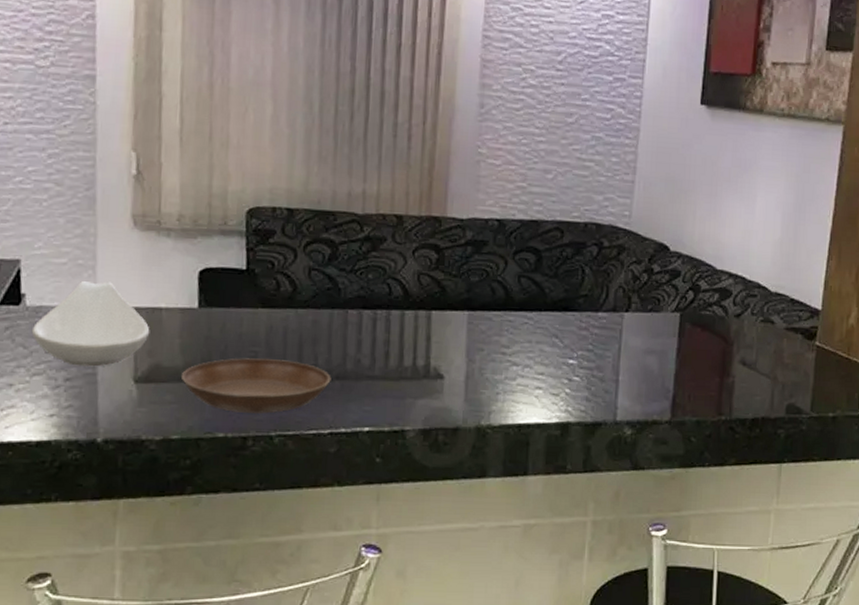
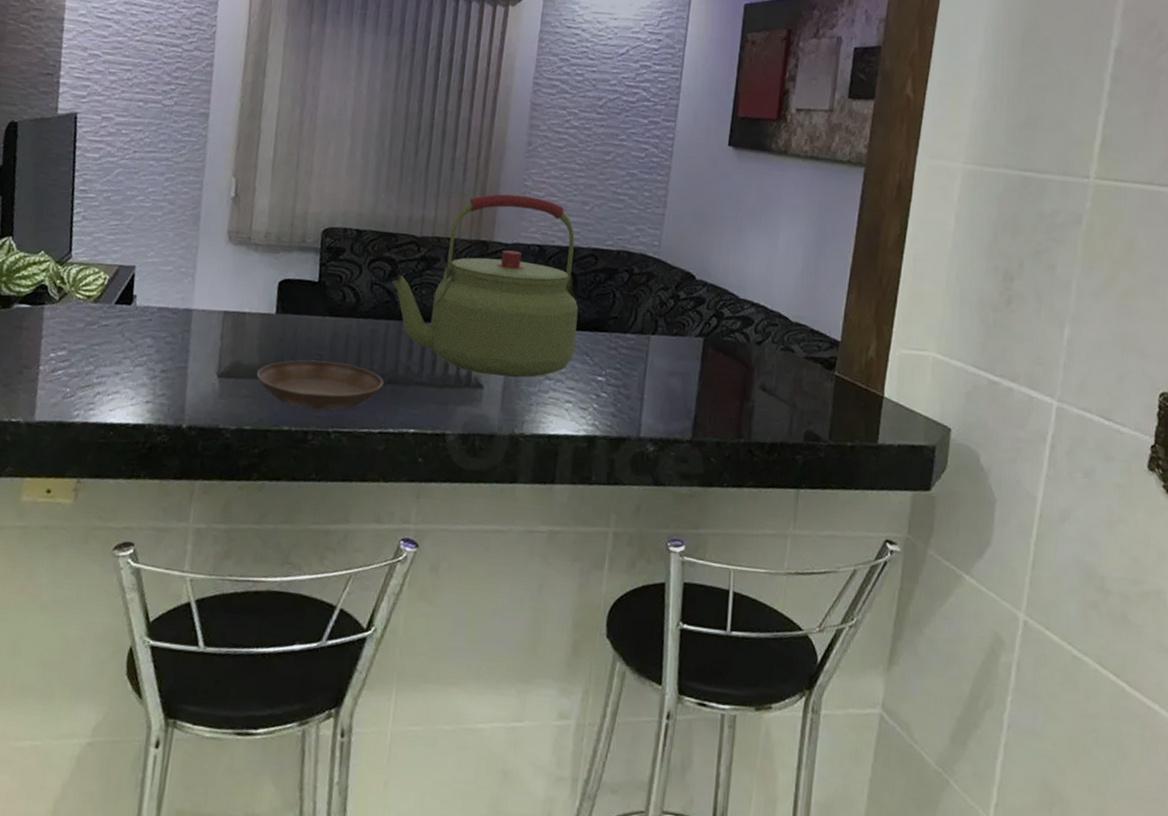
spoon rest: present [31,280,150,367] -> none [138,286,234,362]
kettle: none [332,163,545,365] -> present [391,194,579,378]

